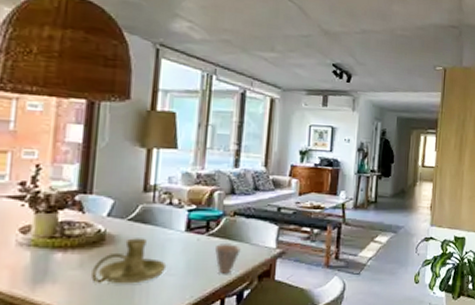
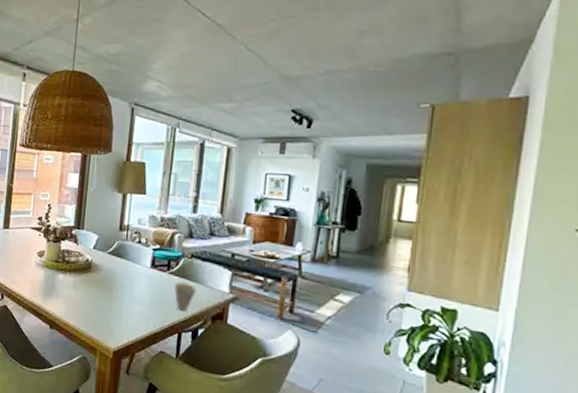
candle holder: present [91,238,167,284] -> none [81,268,136,307]

